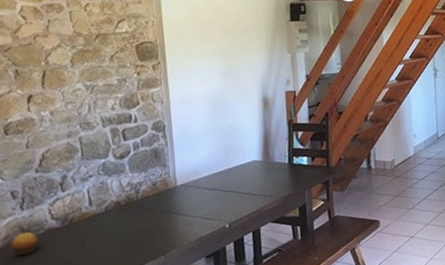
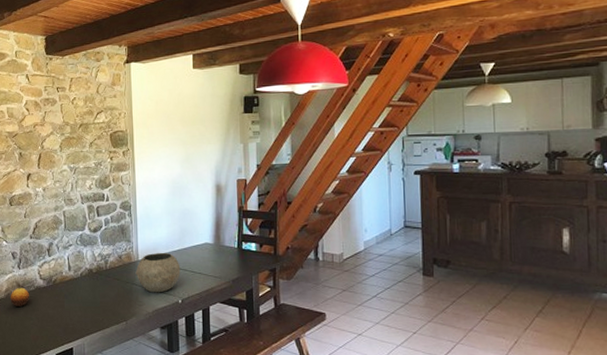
bowl: none [173,174,227,220] -> present [135,252,181,293]

